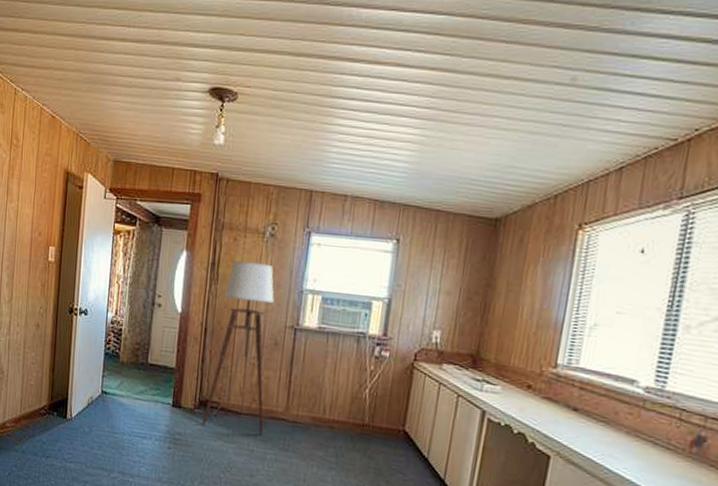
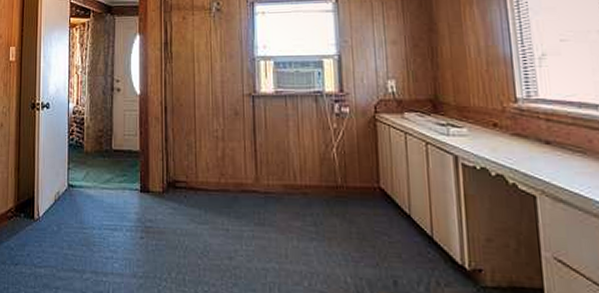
floor lamp: present [193,261,274,435] -> none [162,37,236,211]

